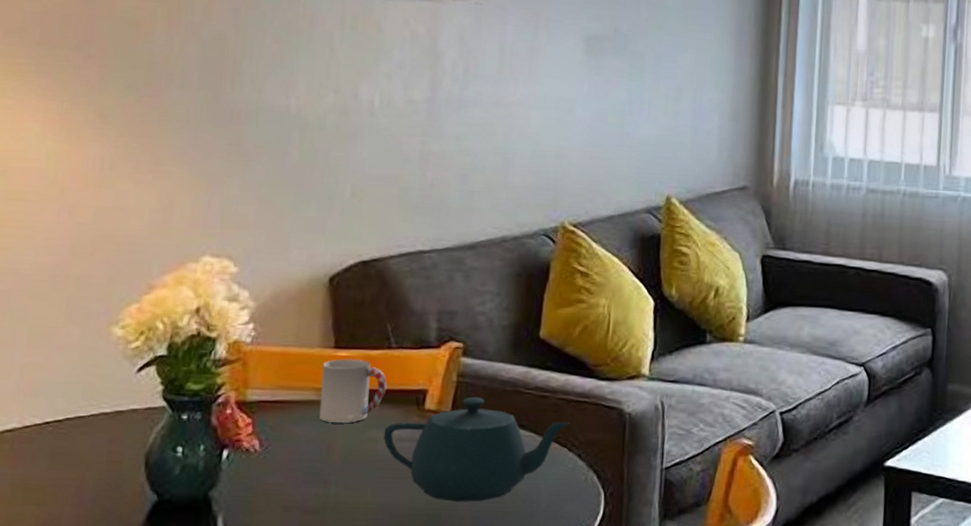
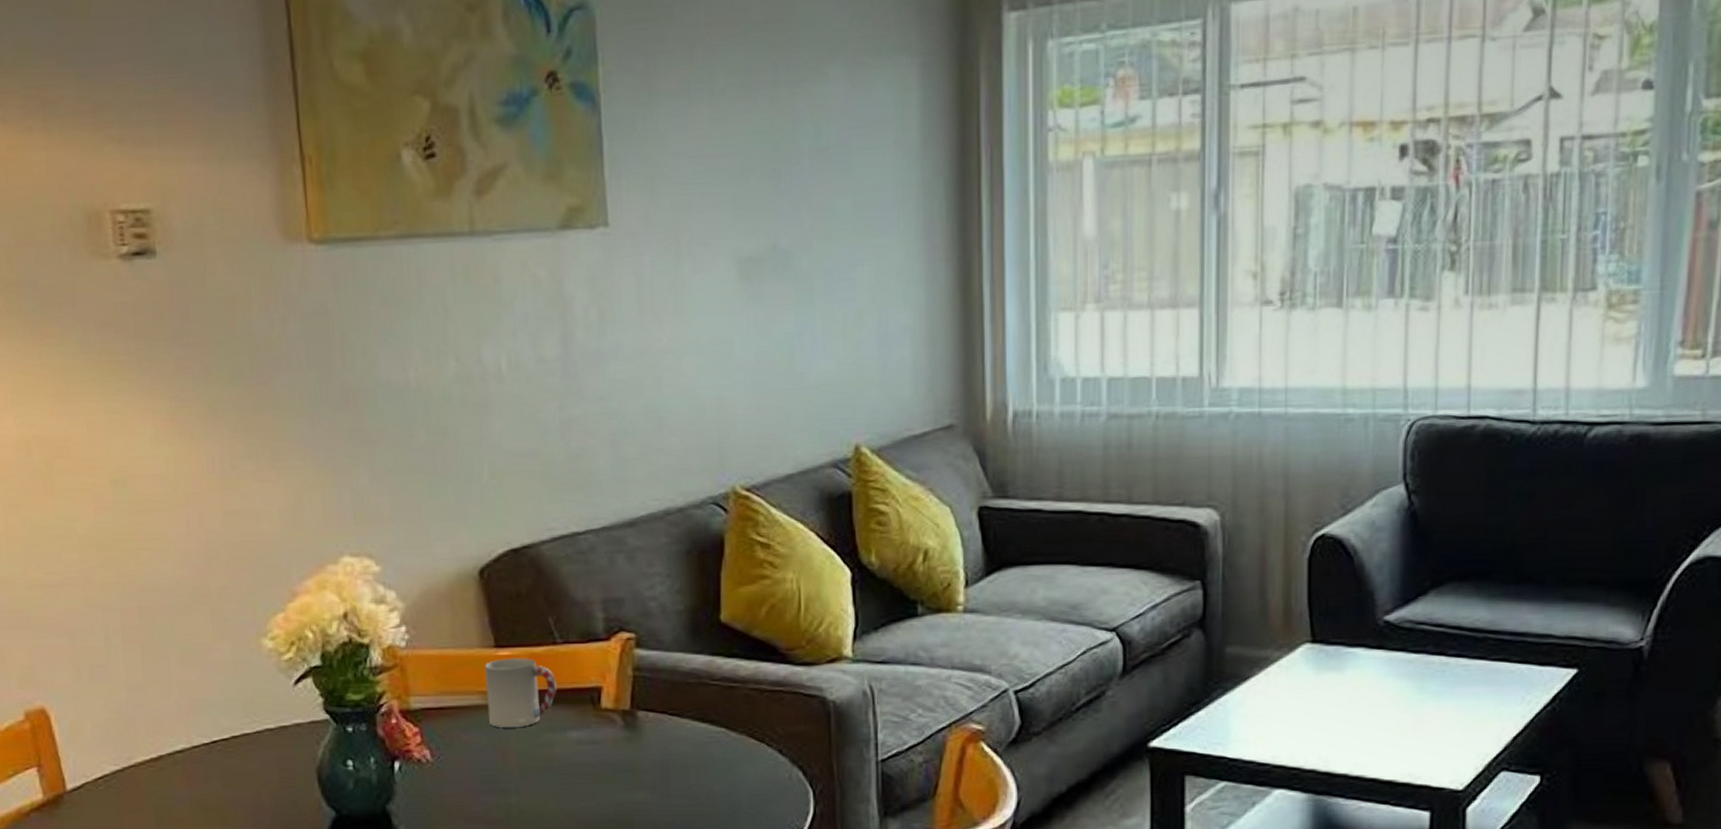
teapot: present [383,396,571,502] -> none [559,691,767,806]

